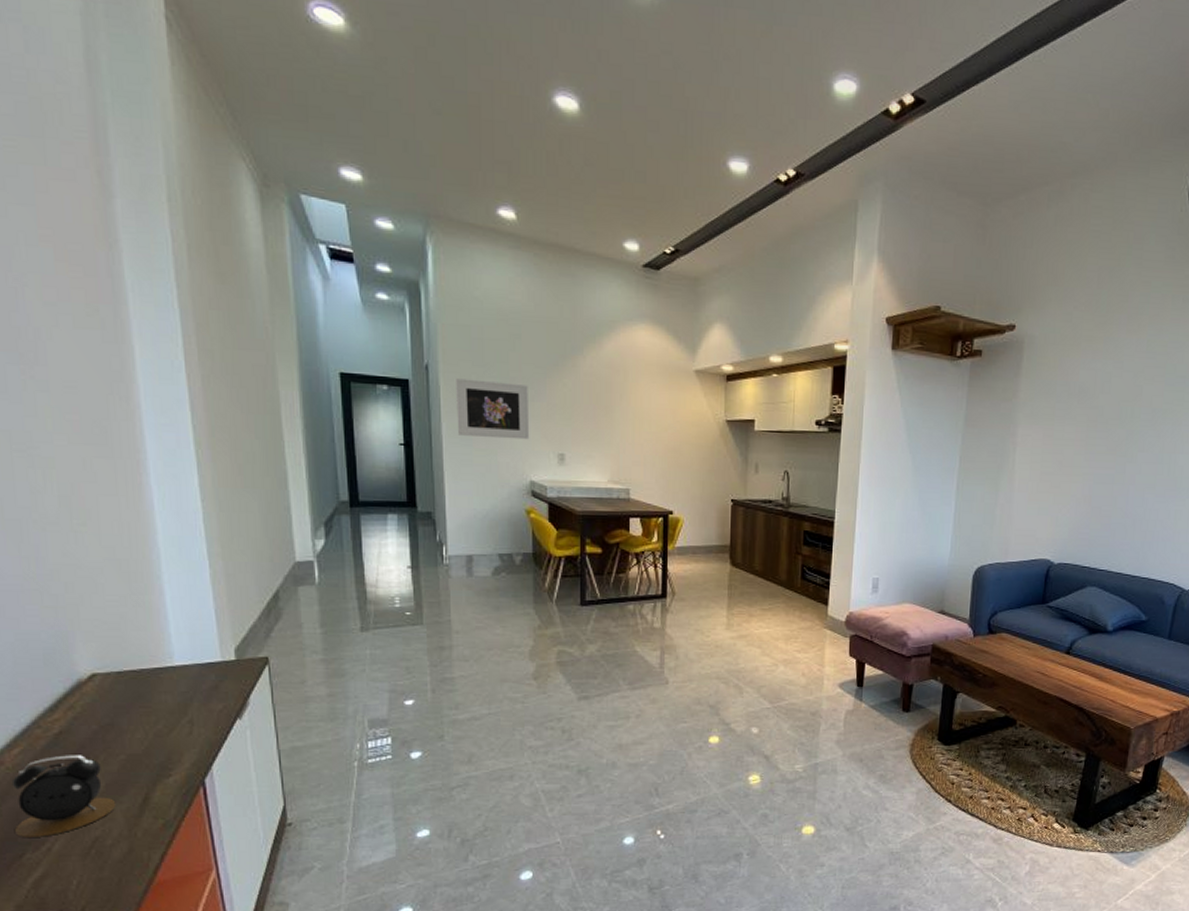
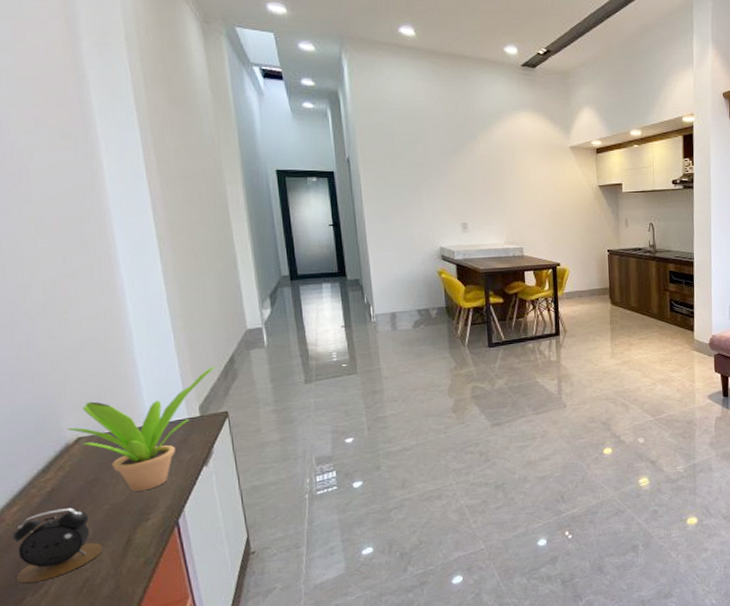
potted plant: none [80,602,256,742] -> present [67,366,215,492]
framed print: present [456,378,530,440] -> none [373,167,437,215]

